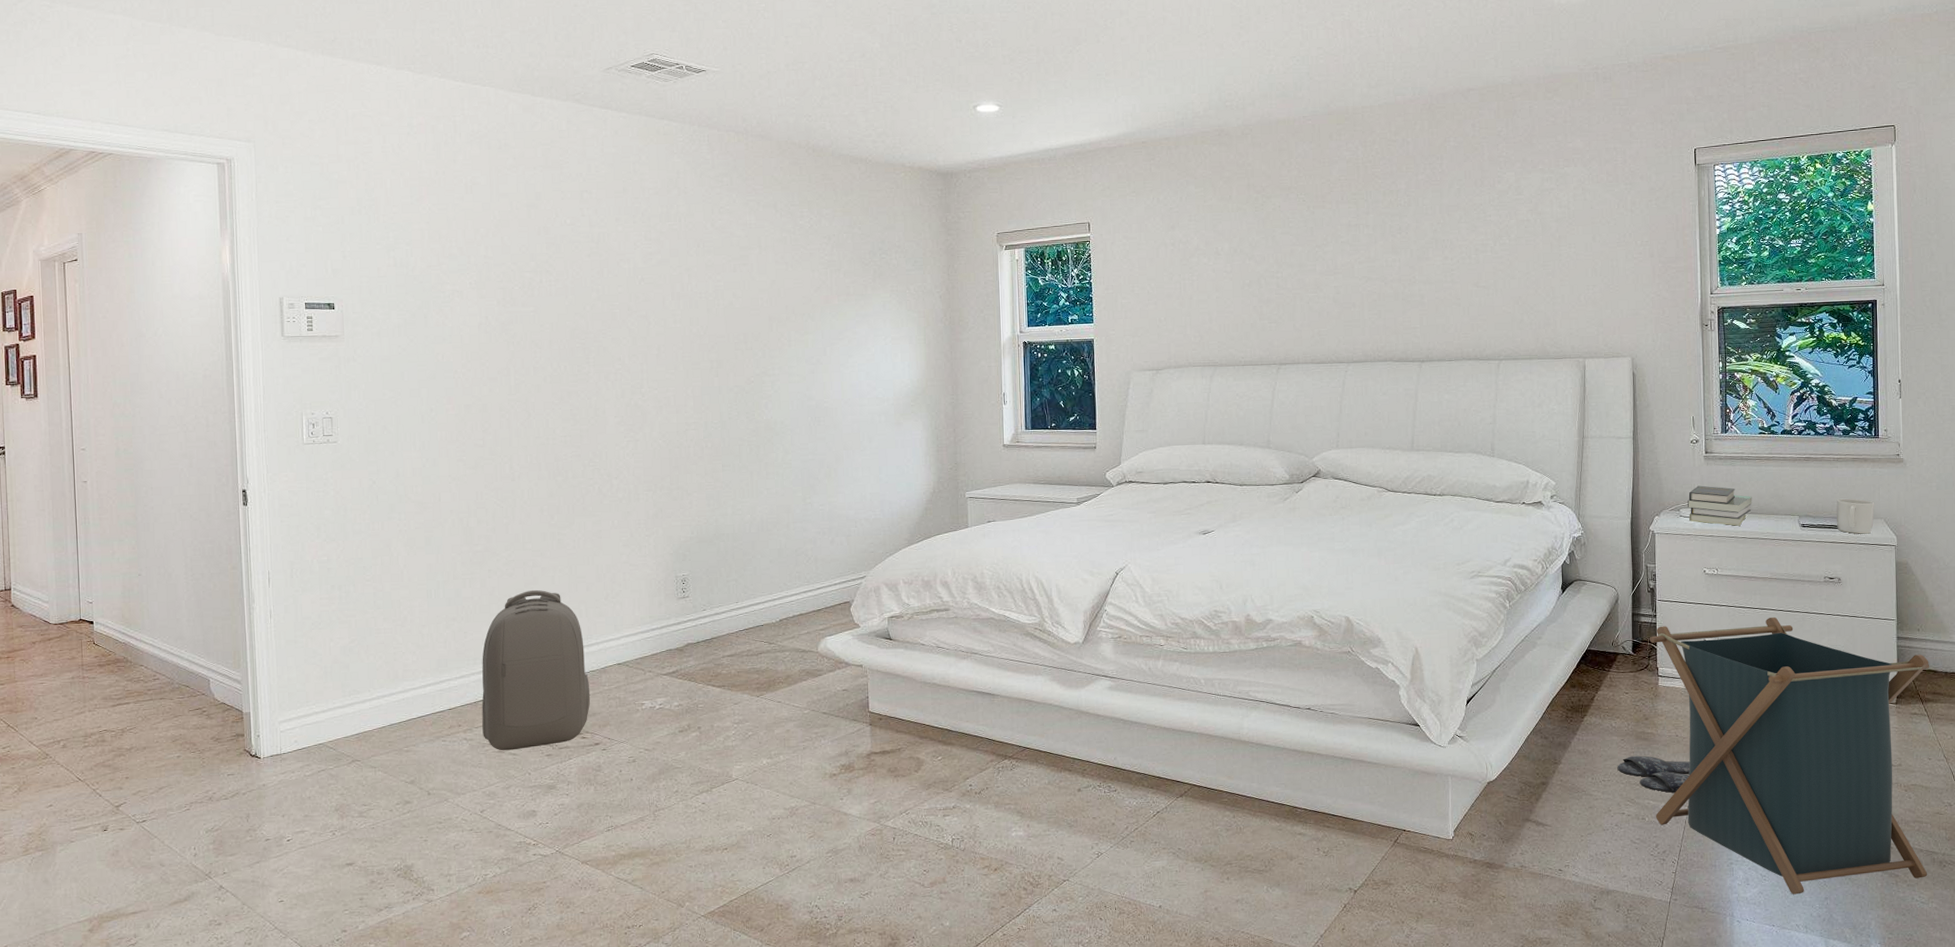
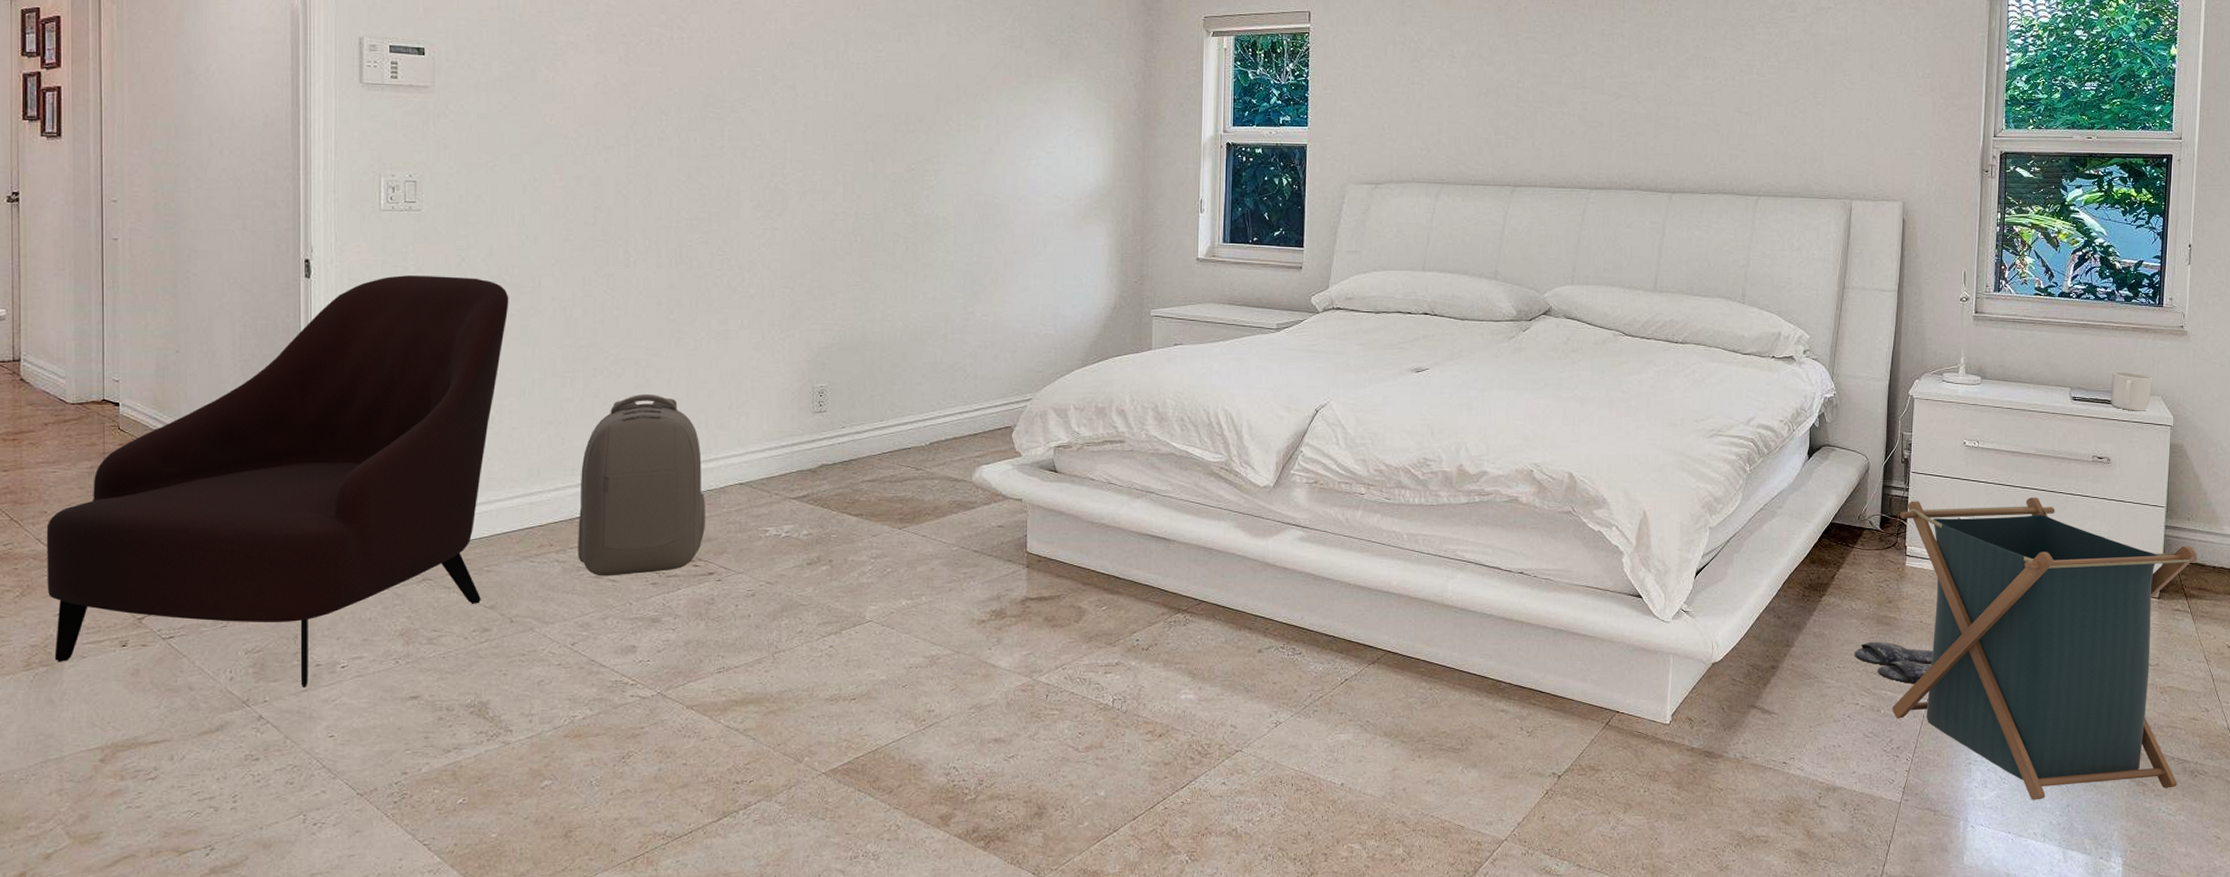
armchair: none [37,497,415,860] -> present [46,275,509,687]
books: present [1687,485,1752,526] -> none [1952,348,2022,395]

